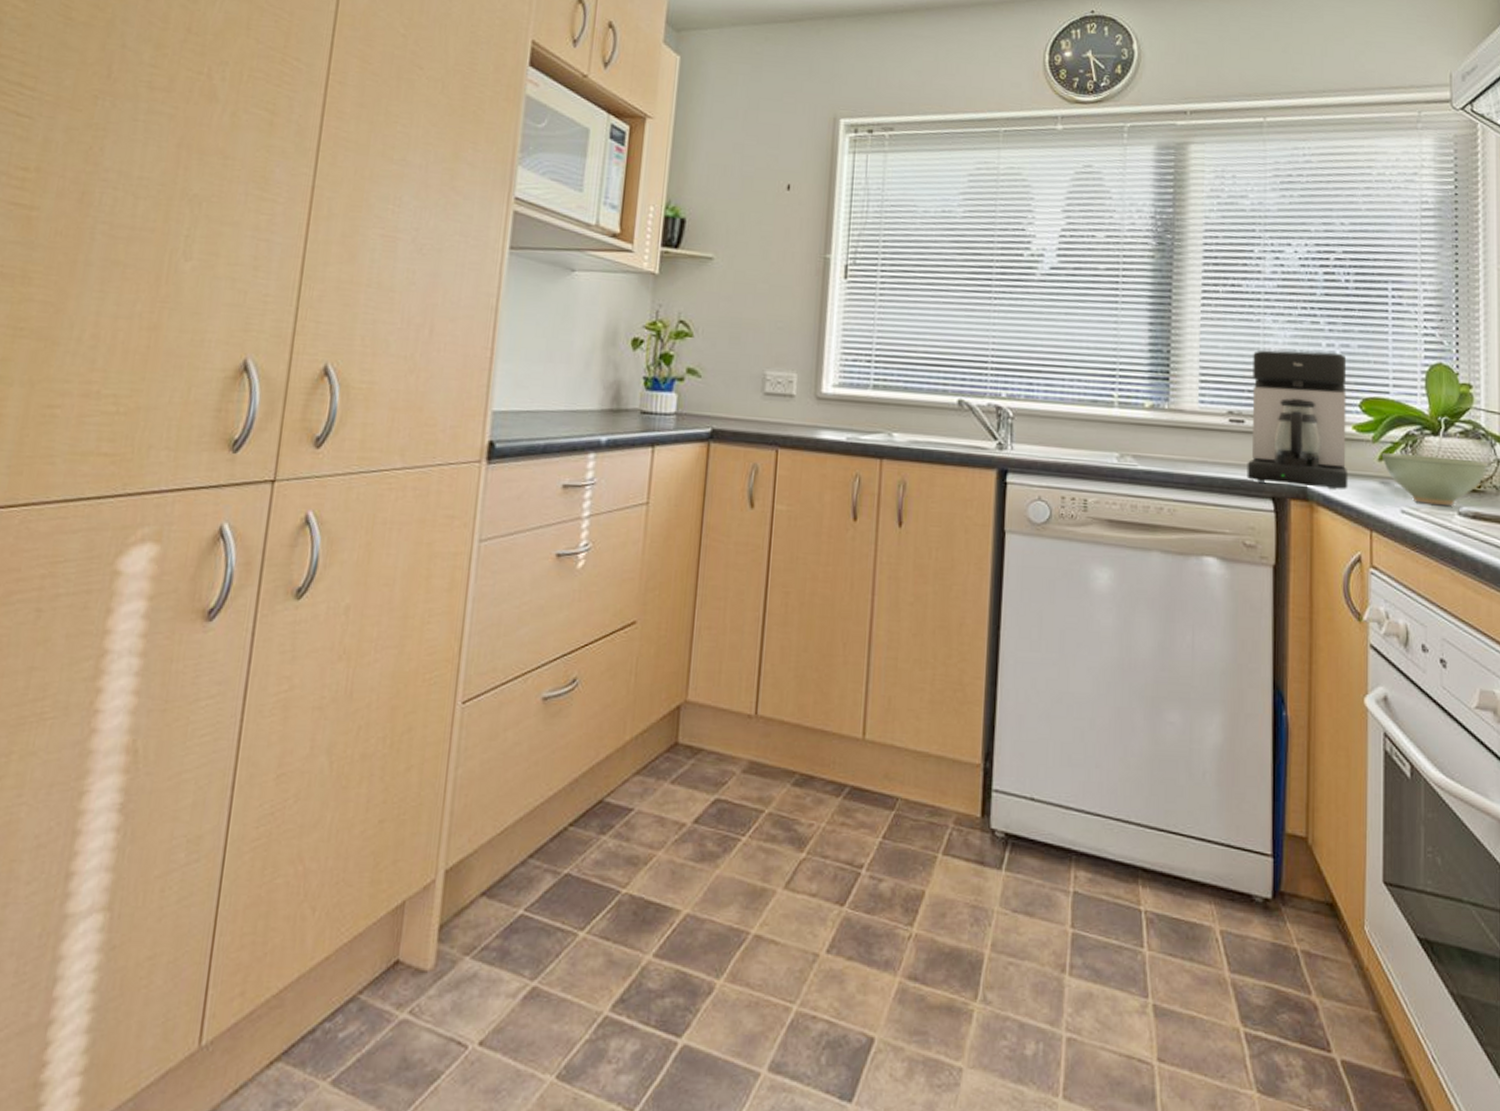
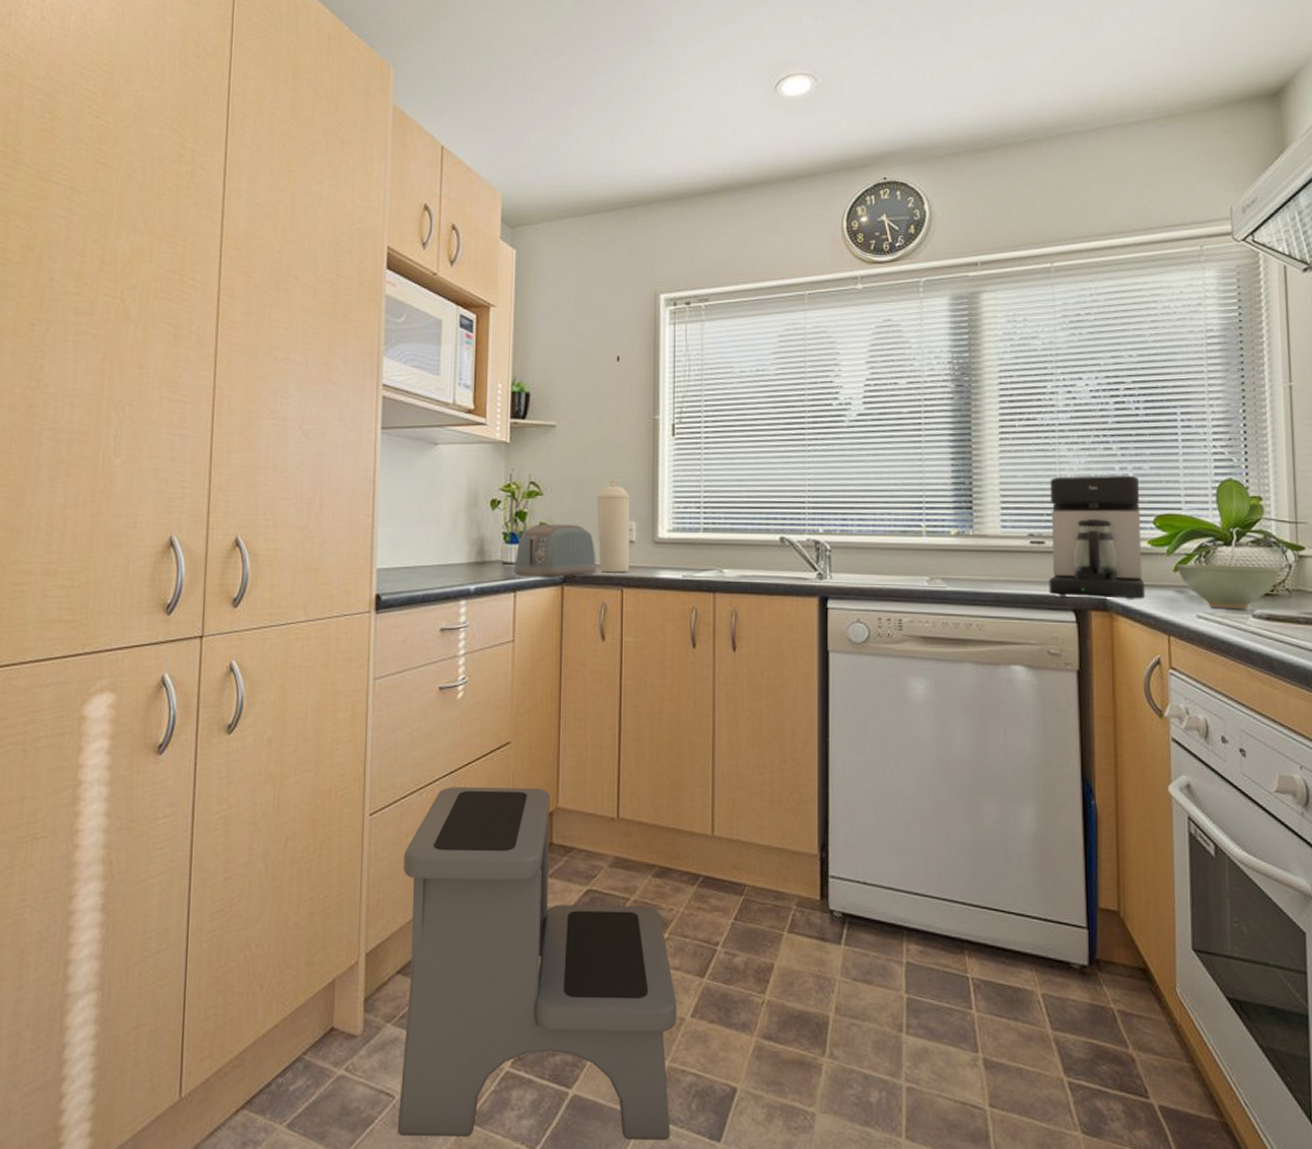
step stool: none [467,672,812,1100] -> present [397,787,677,1140]
toaster: none [653,369,750,433] -> present [514,523,596,578]
canister: none [752,323,792,431] -> present [596,479,630,573]

